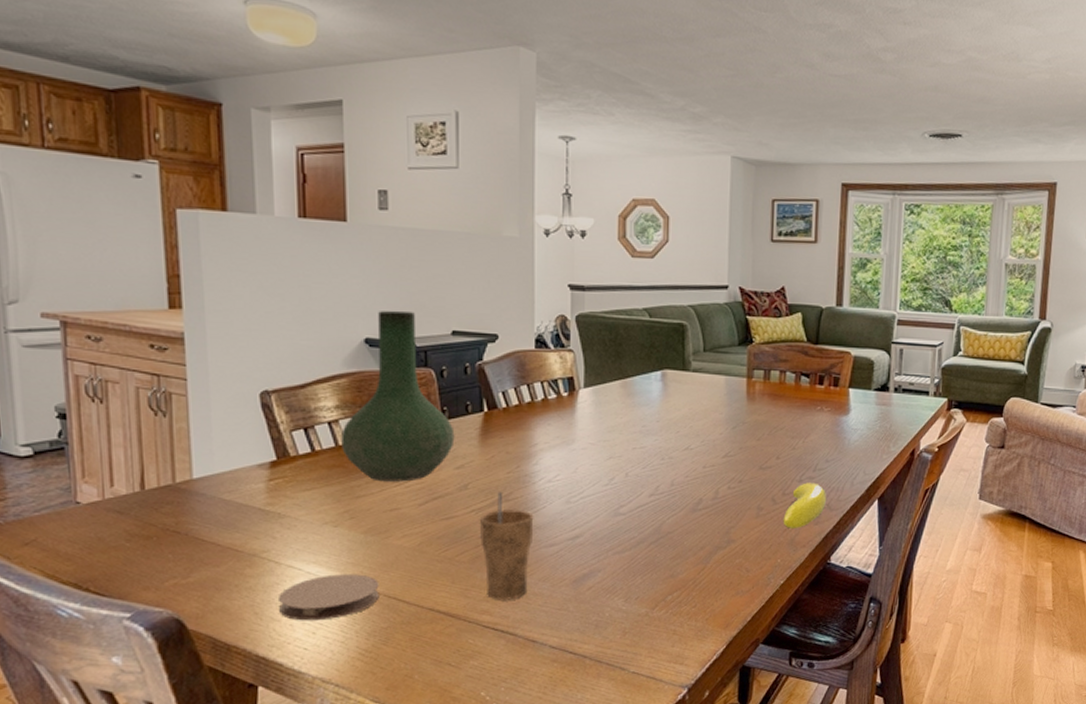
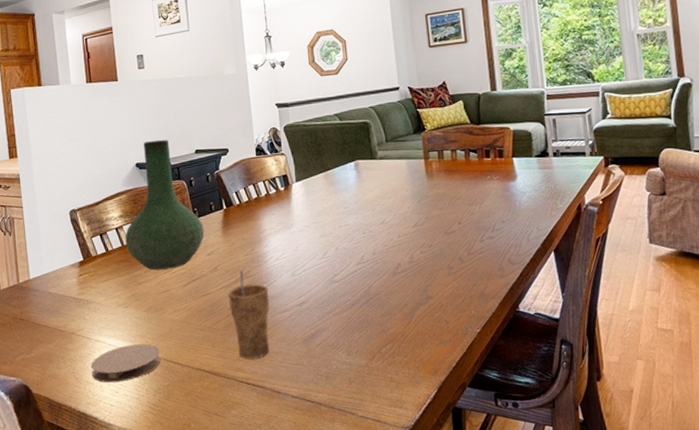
banana: present [783,482,827,528] -> none [471,241,508,283]

